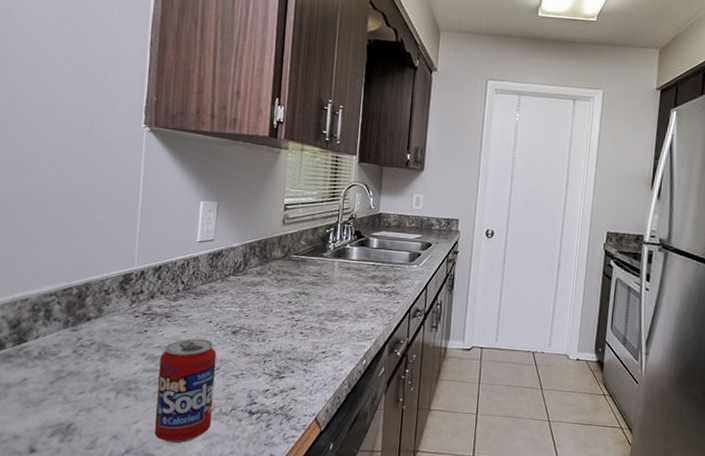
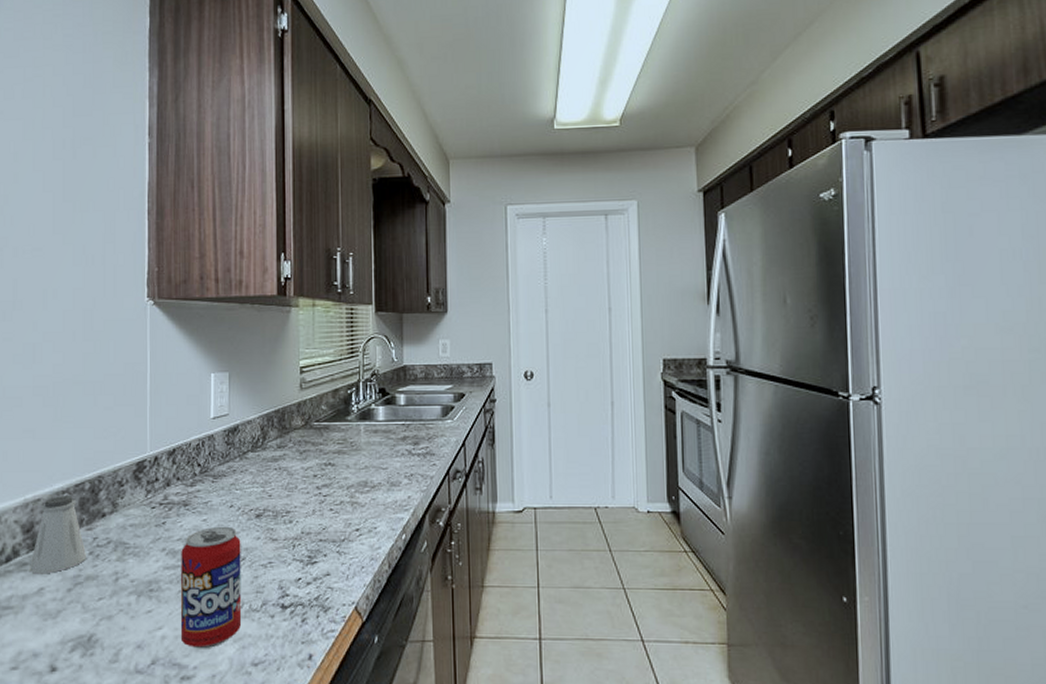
saltshaker: none [13,297,70,367] -> present [29,496,86,574]

